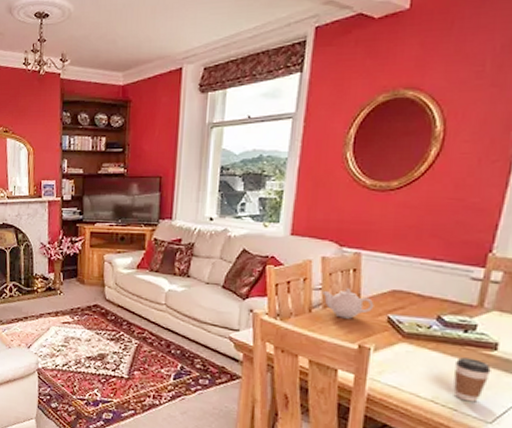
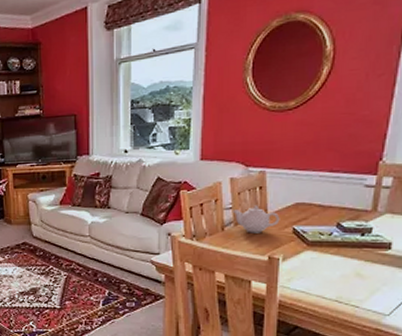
coffee cup: present [453,357,491,402] -> none [354,259,387,298]

